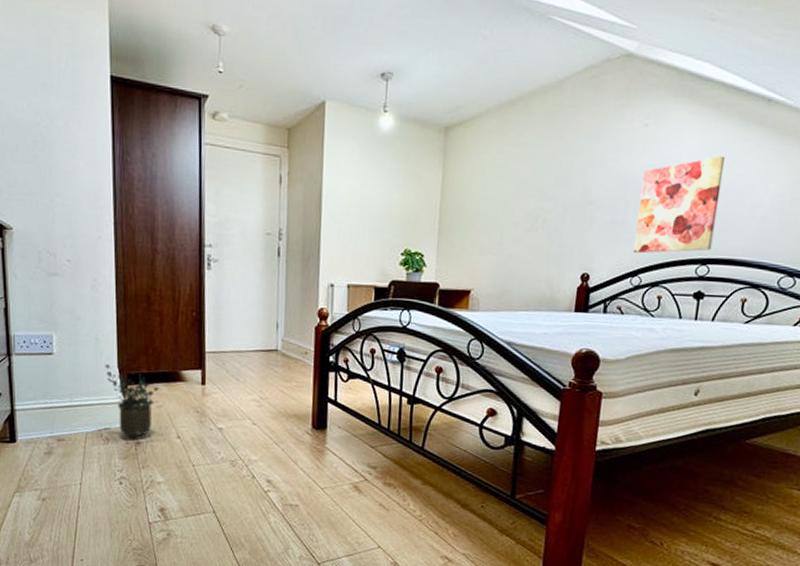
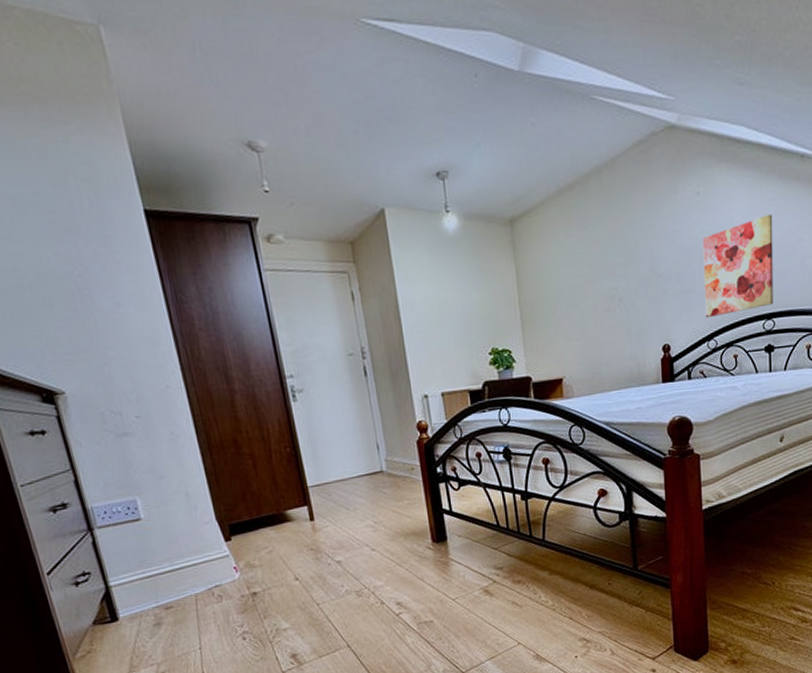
potted plant: present [105,364,159,438] -> none [201,519,266,590]

